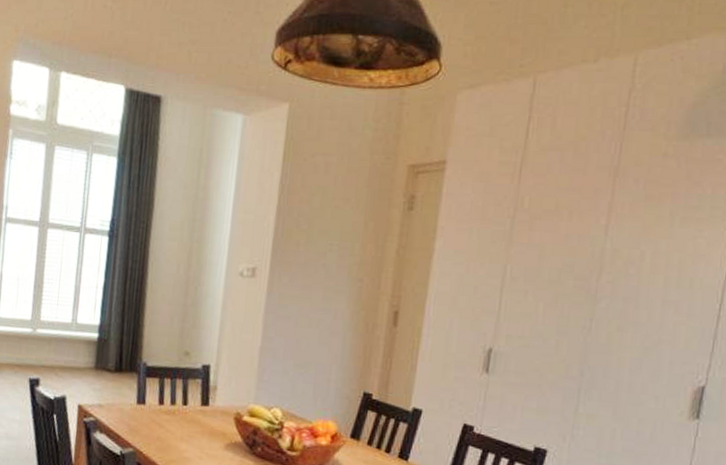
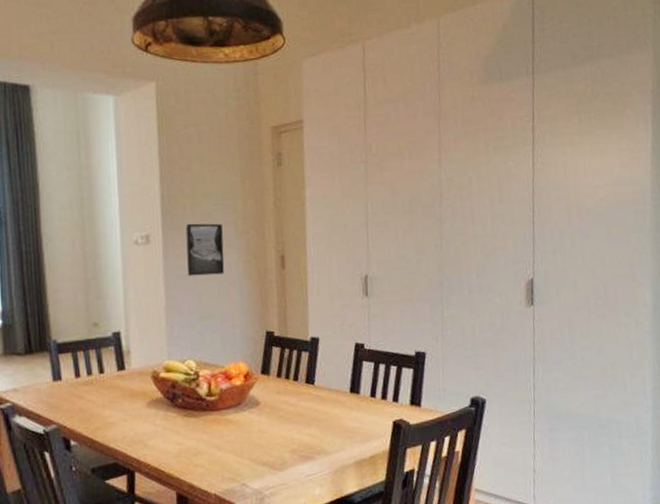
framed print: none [288,261,335,322] -> present [185,223,225,276]

